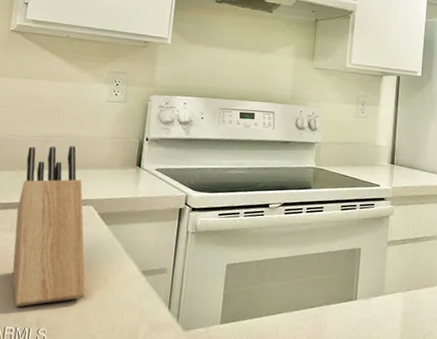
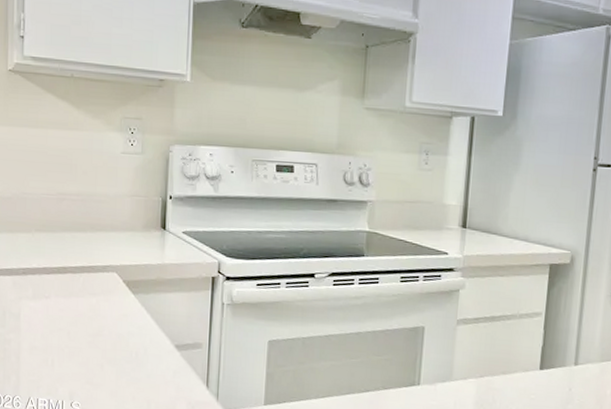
knife block: present [11,146,85,307] -> none [37,205,116,379]

